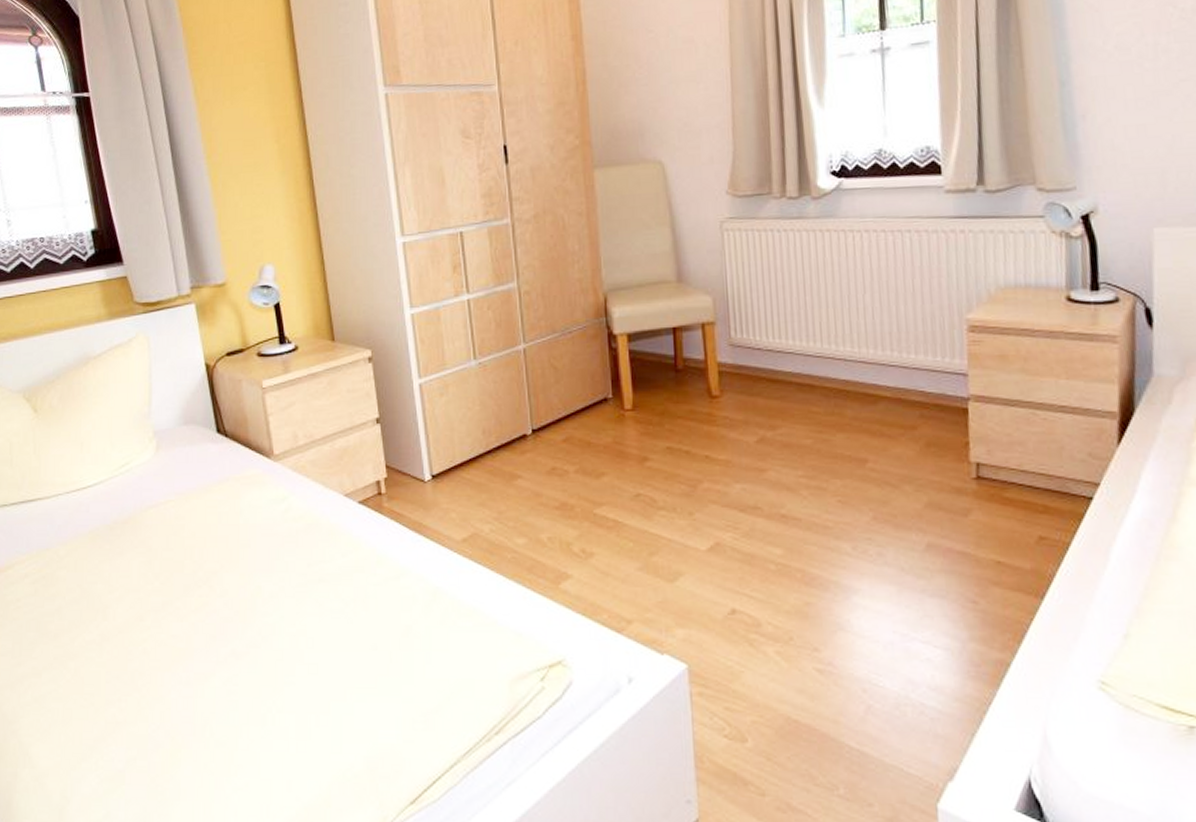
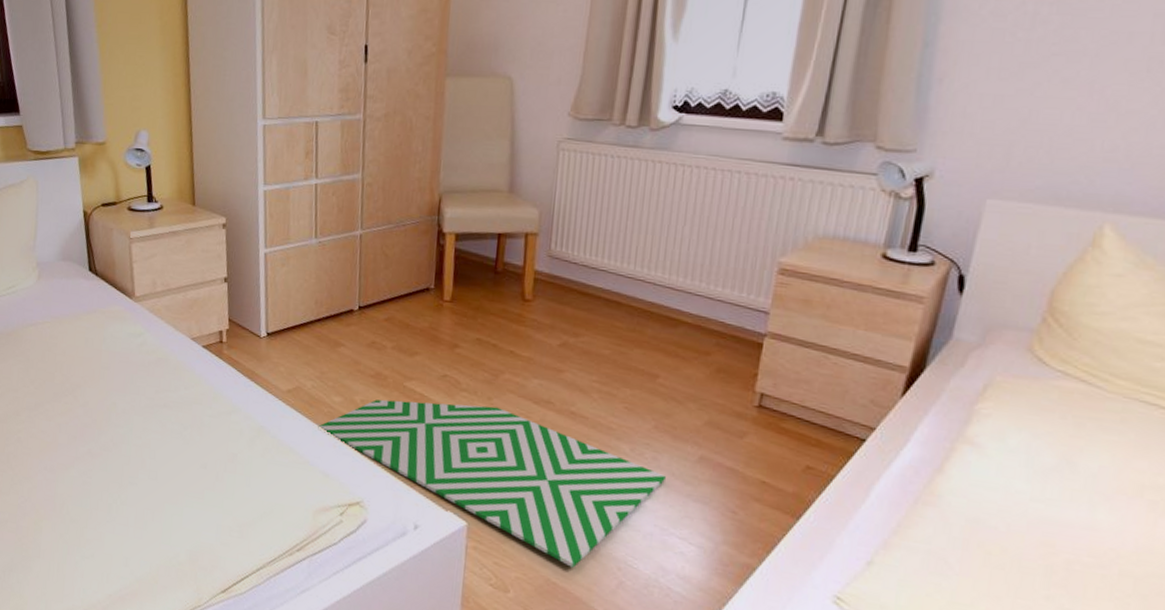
rug: none [502,522,895,698] -> present [318,399,666,568]

